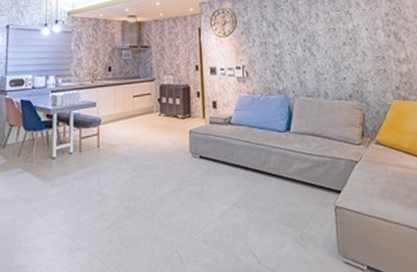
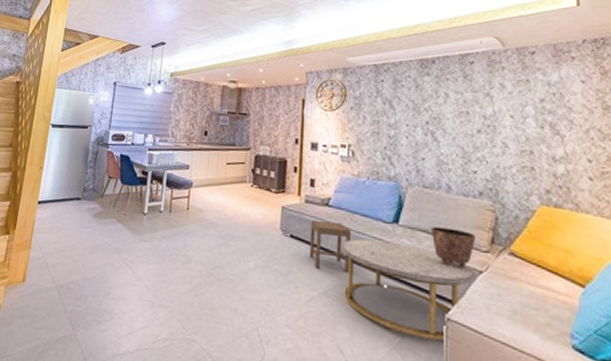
stool: none [216,137,254,183] -> present [309,219,352,272]
coffee table: none [245,148,354,228] -> present [341,238,476,342]
ceramic pot: none [315,128,351,162] -> present [430,226,477,269]

